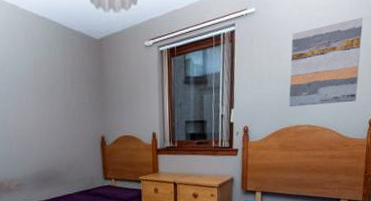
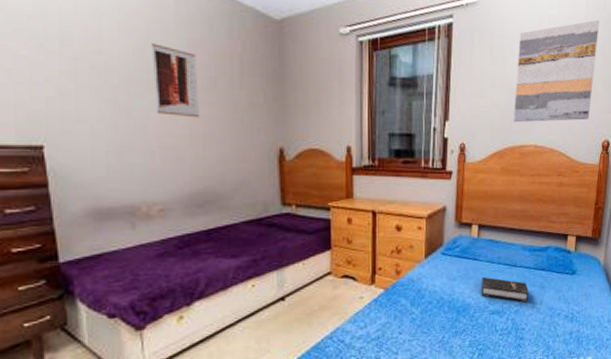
wall art: none [9,64,44,116] -> present [151,43,200,118]

